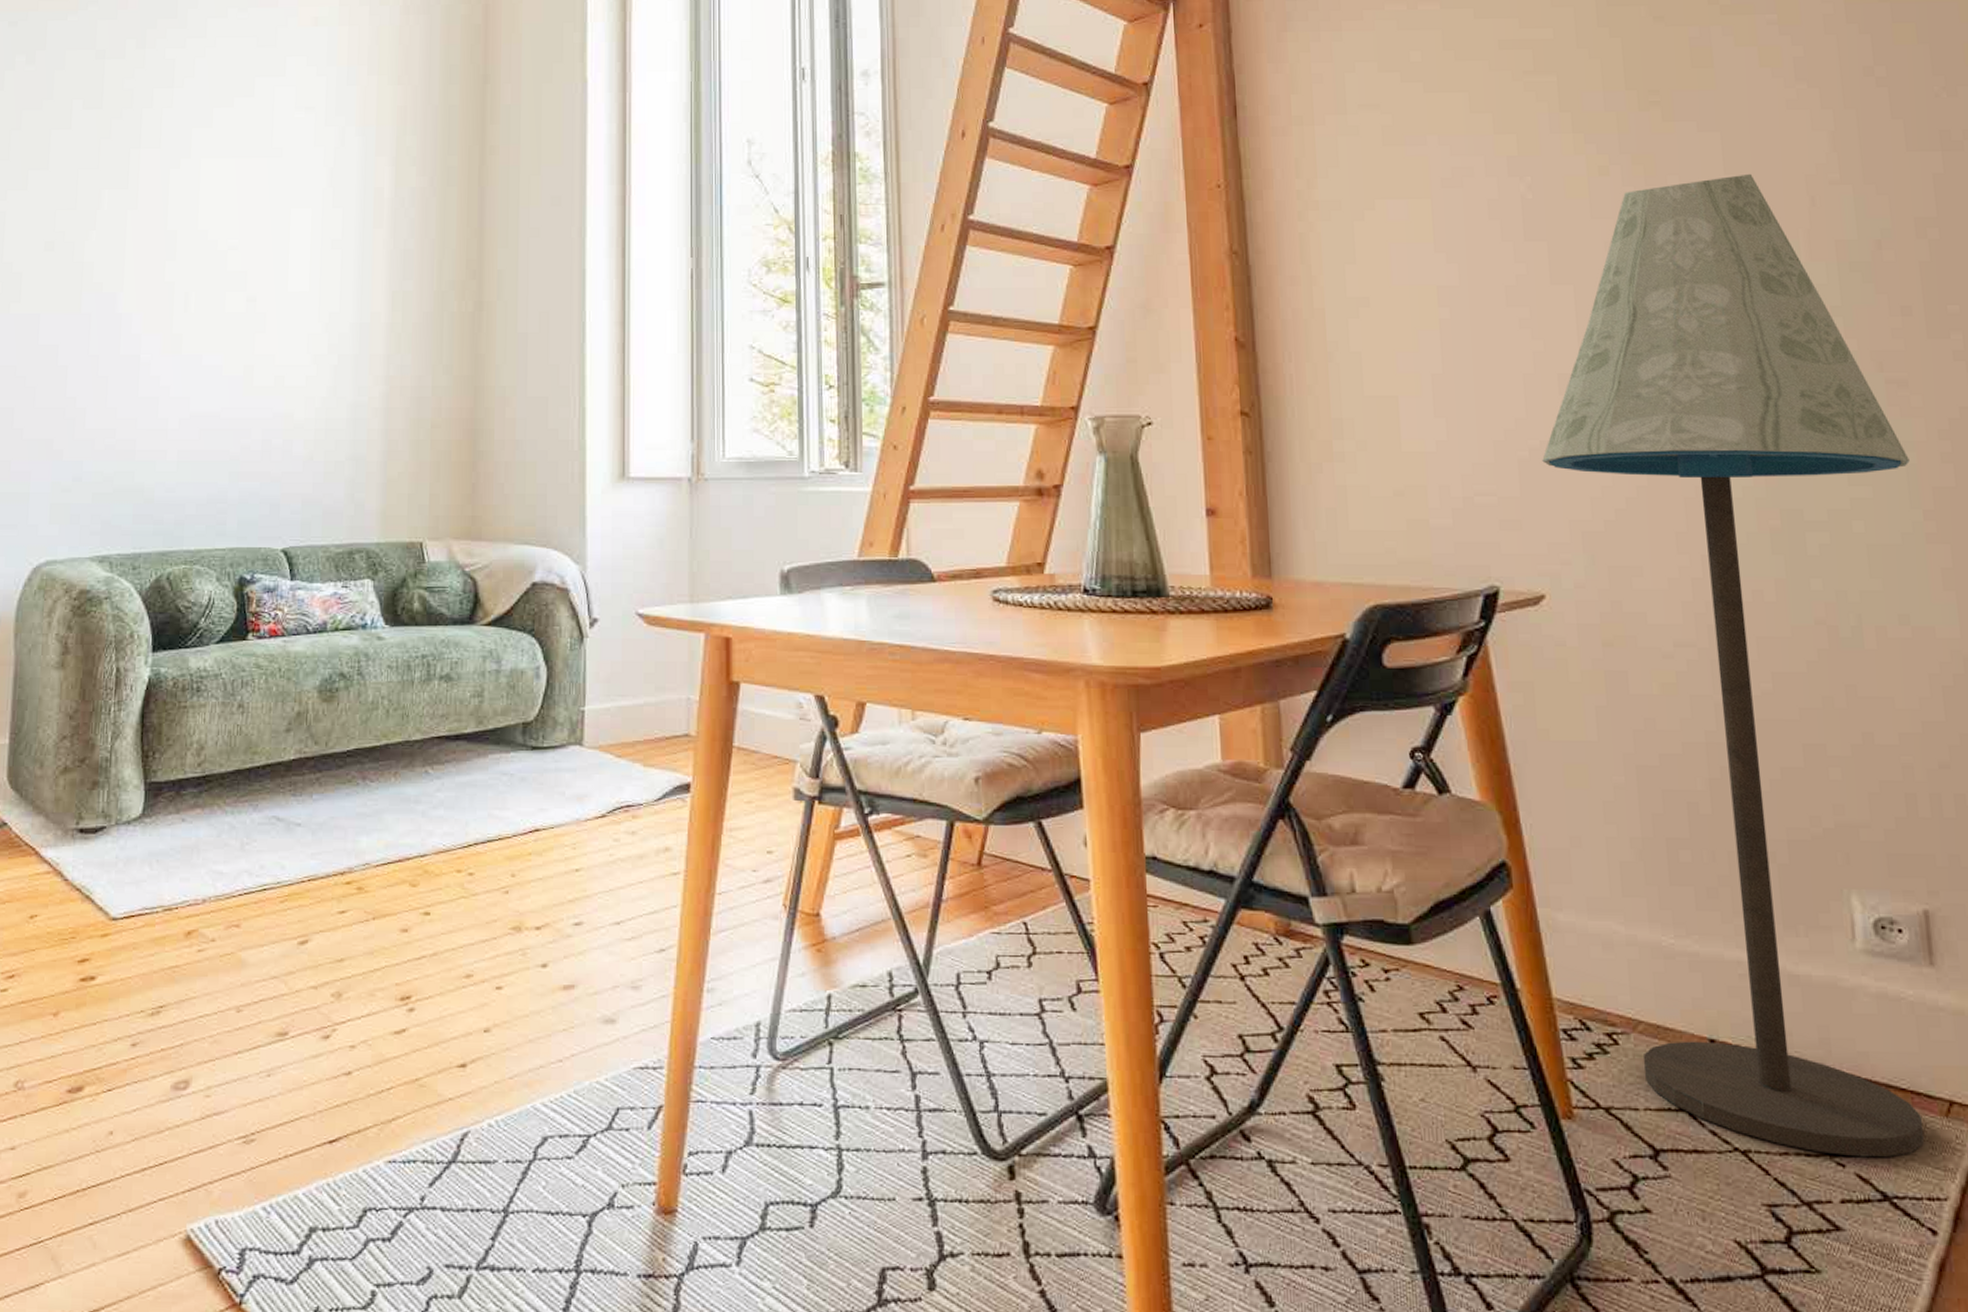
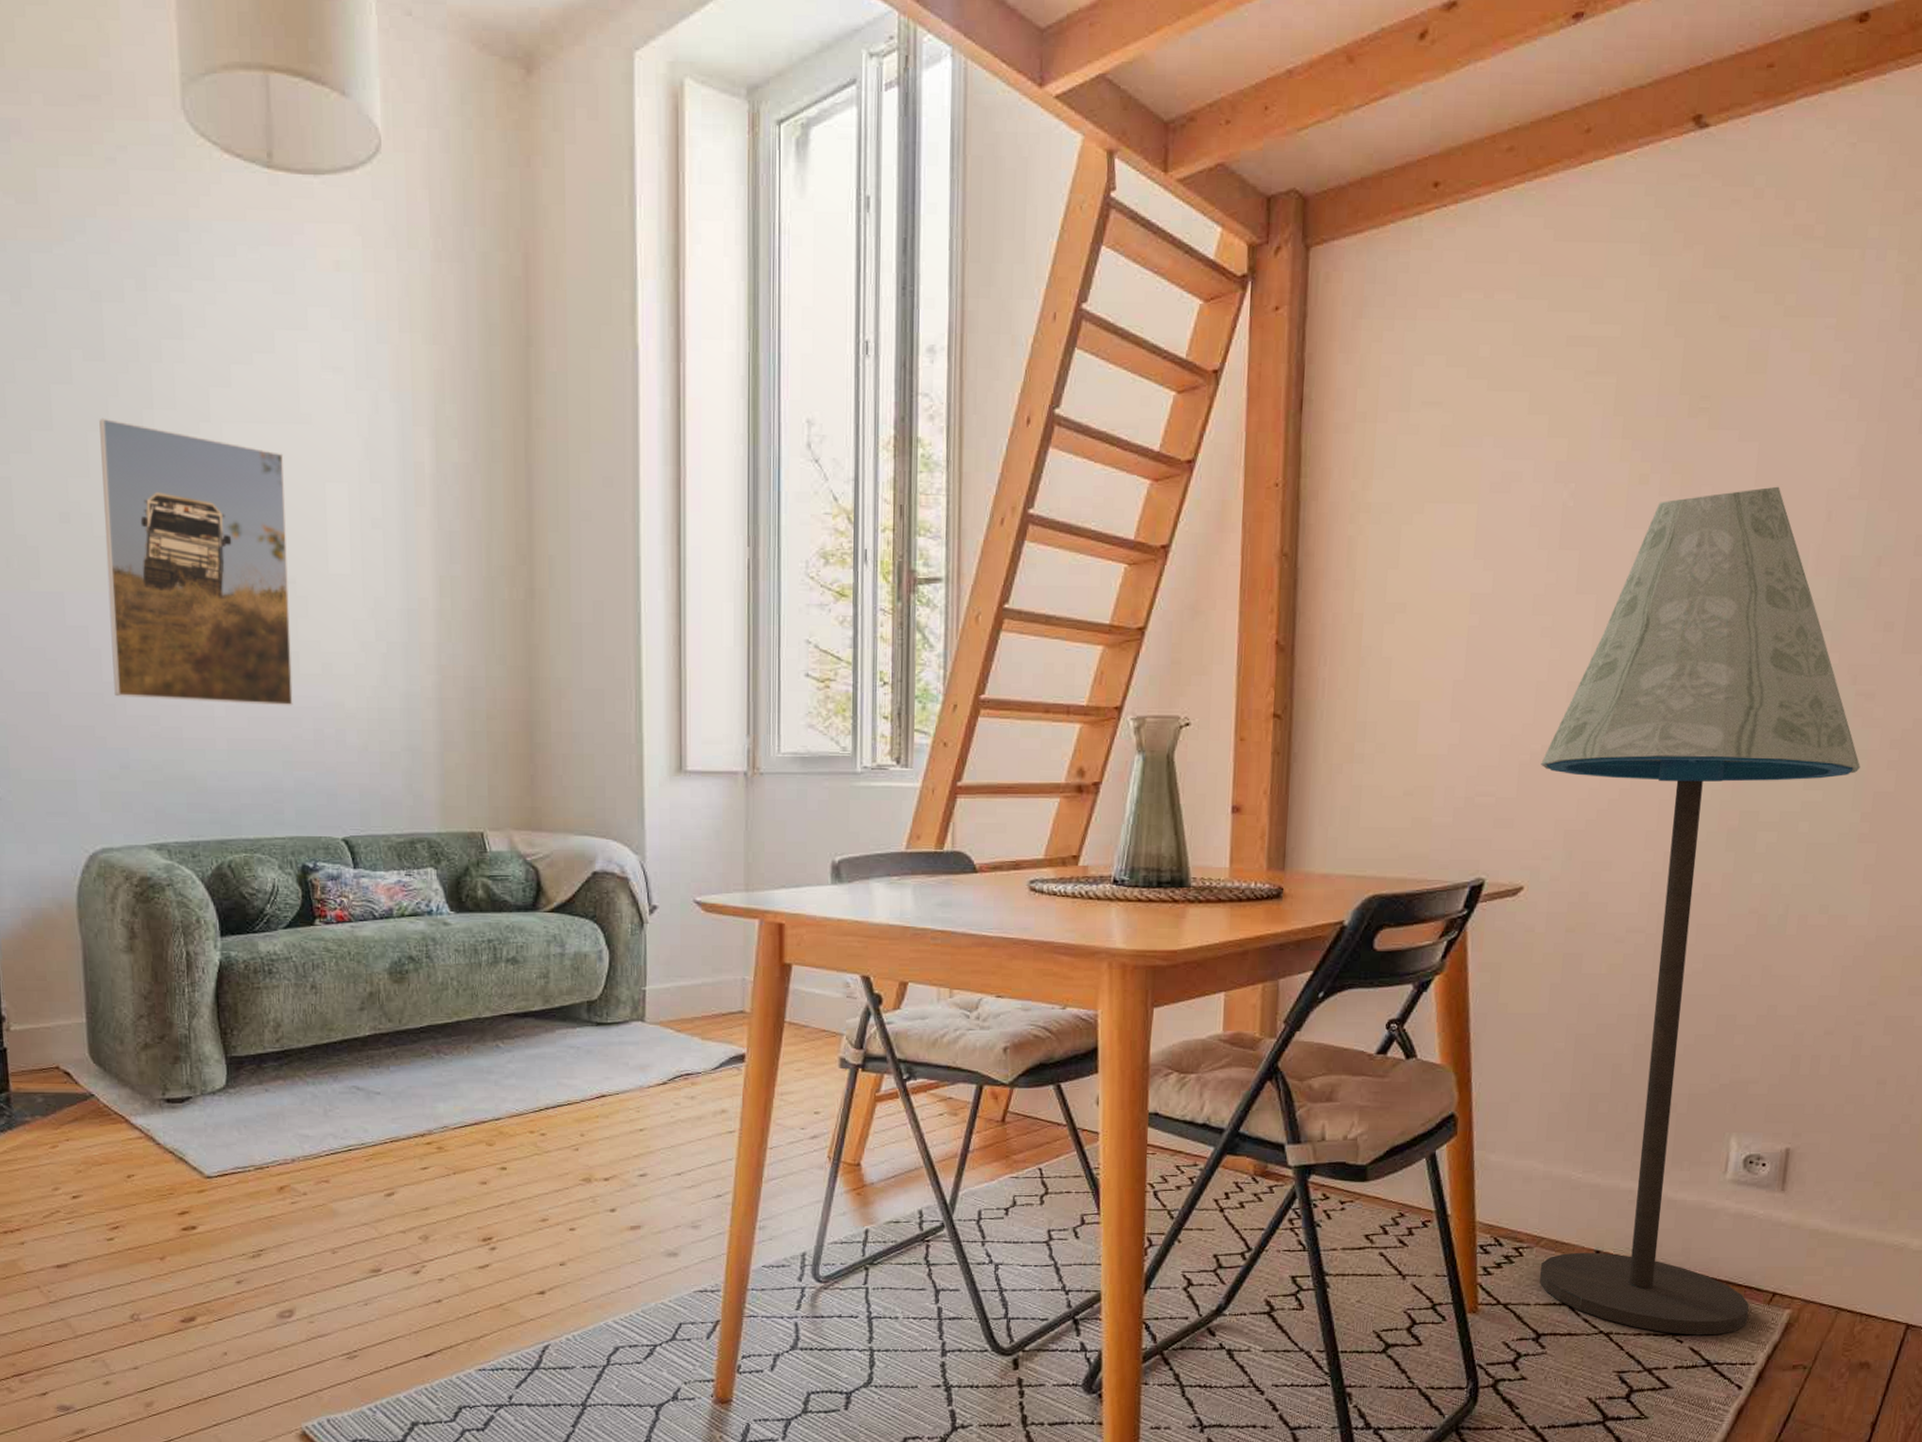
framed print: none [76,157,255,418] -> present [99,417,293,706]

